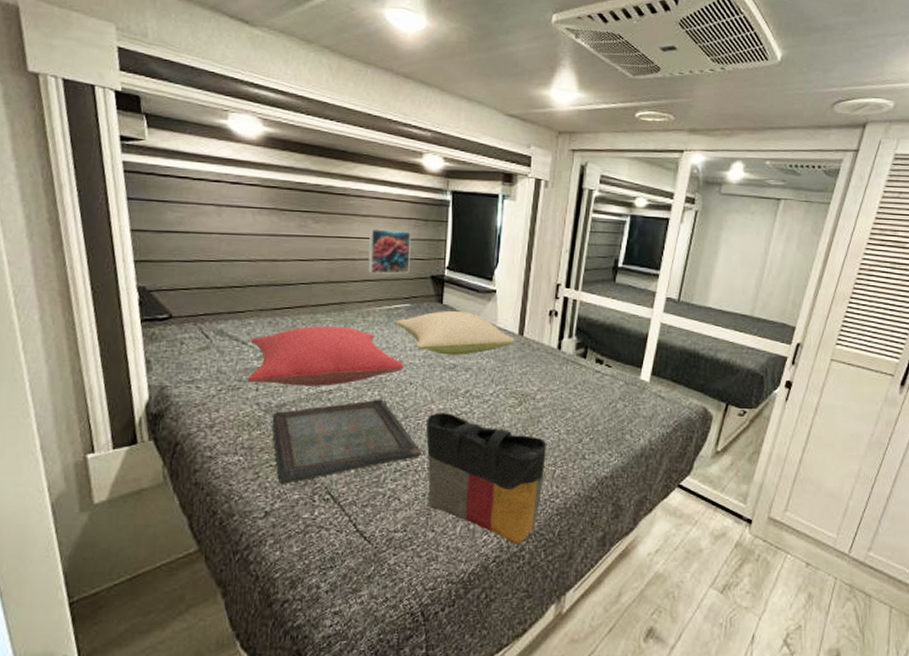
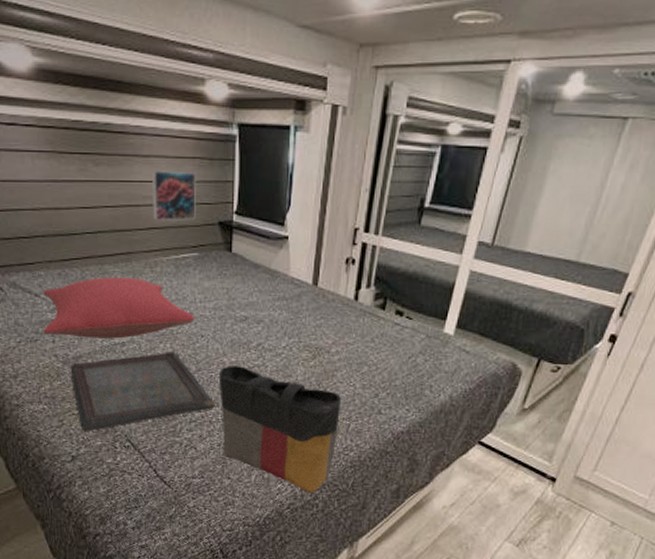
pillow: present [395,310,515,355] -> none [183,259,309,307]

